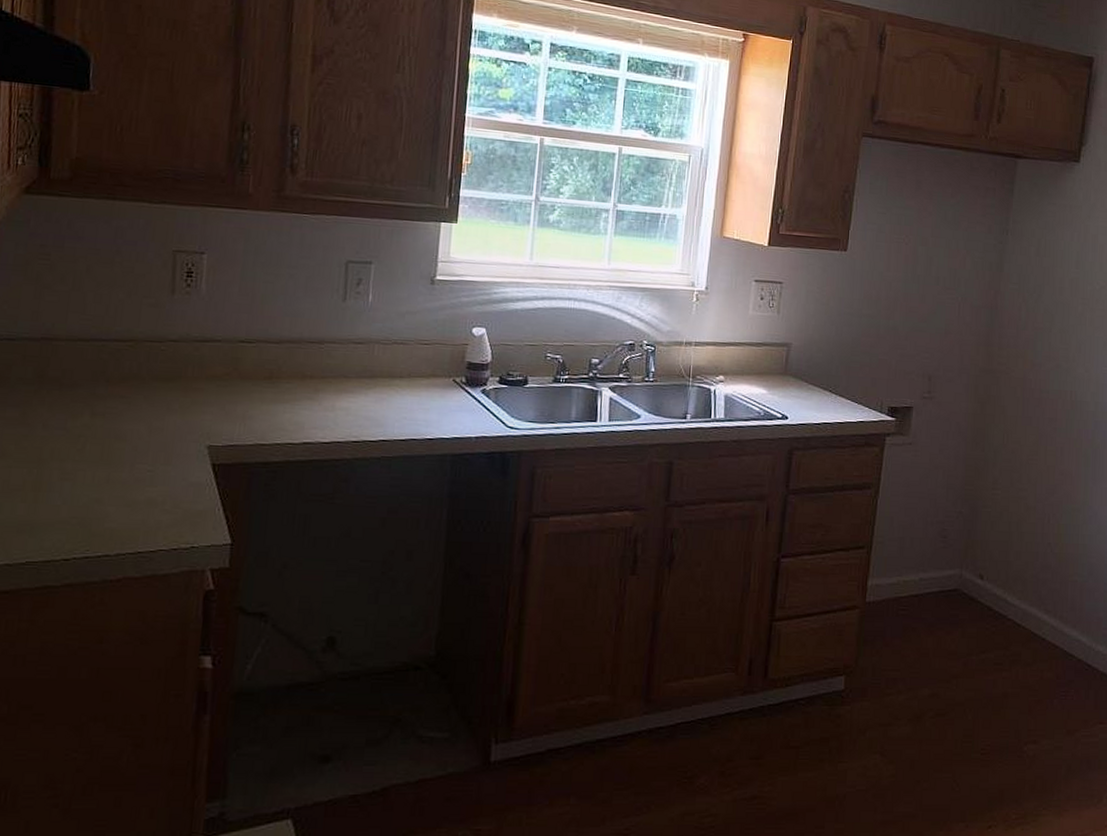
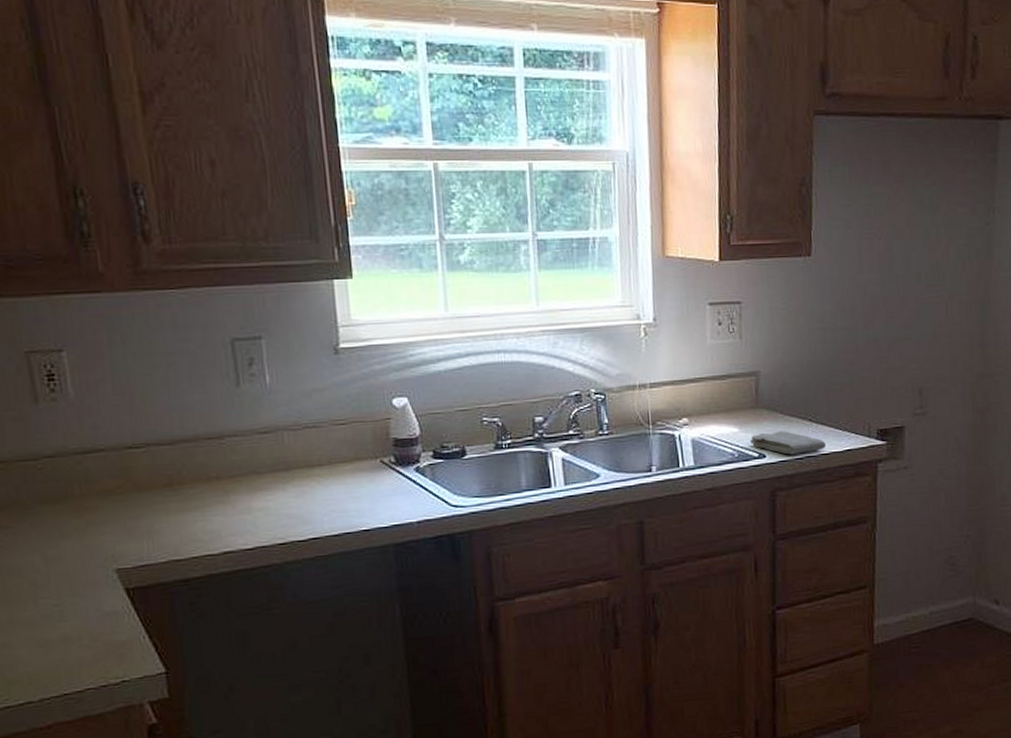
washcloth: none [776,397,842,420] -> present [750,431,826,455]

